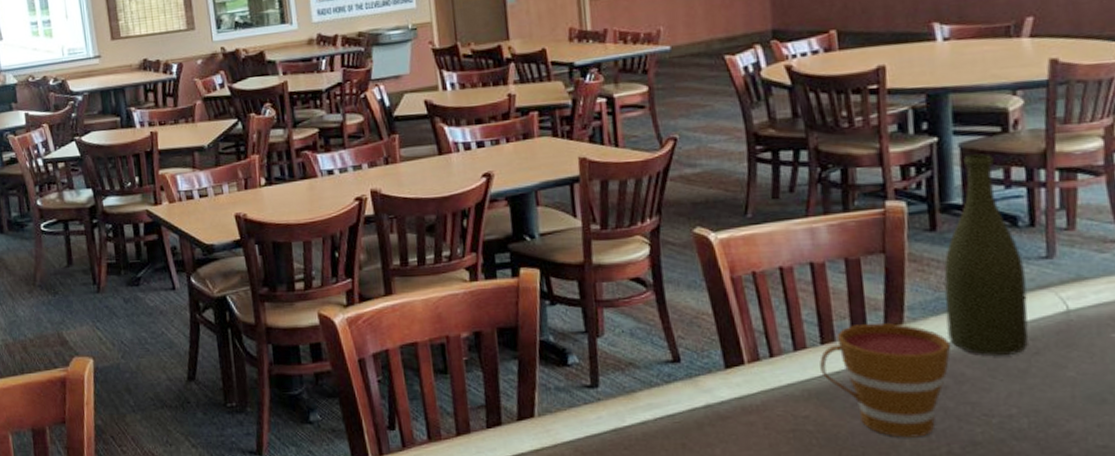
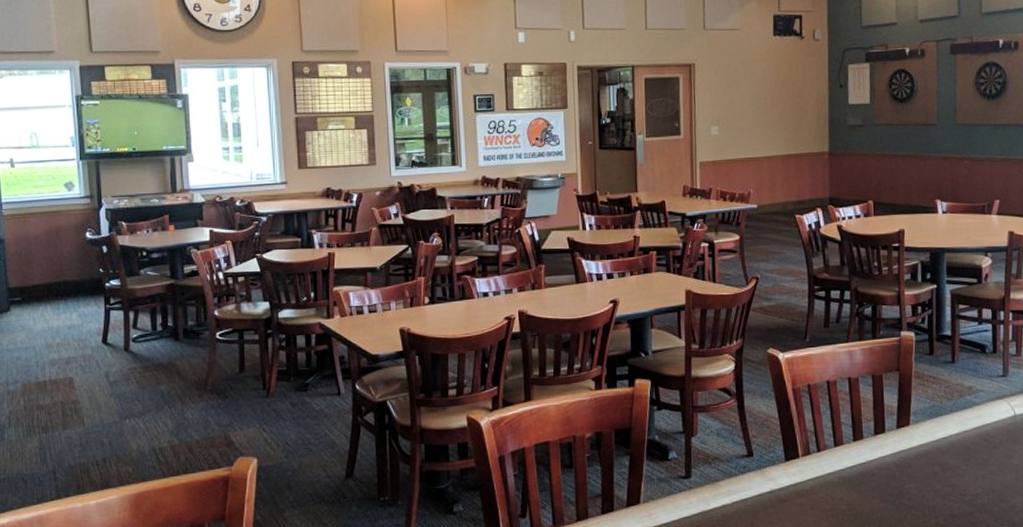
cup: present [820,323,951,438] -> none [852,424,940,513]
bottle: present [944,154,1029,355] -> none [937,298,990,449]

